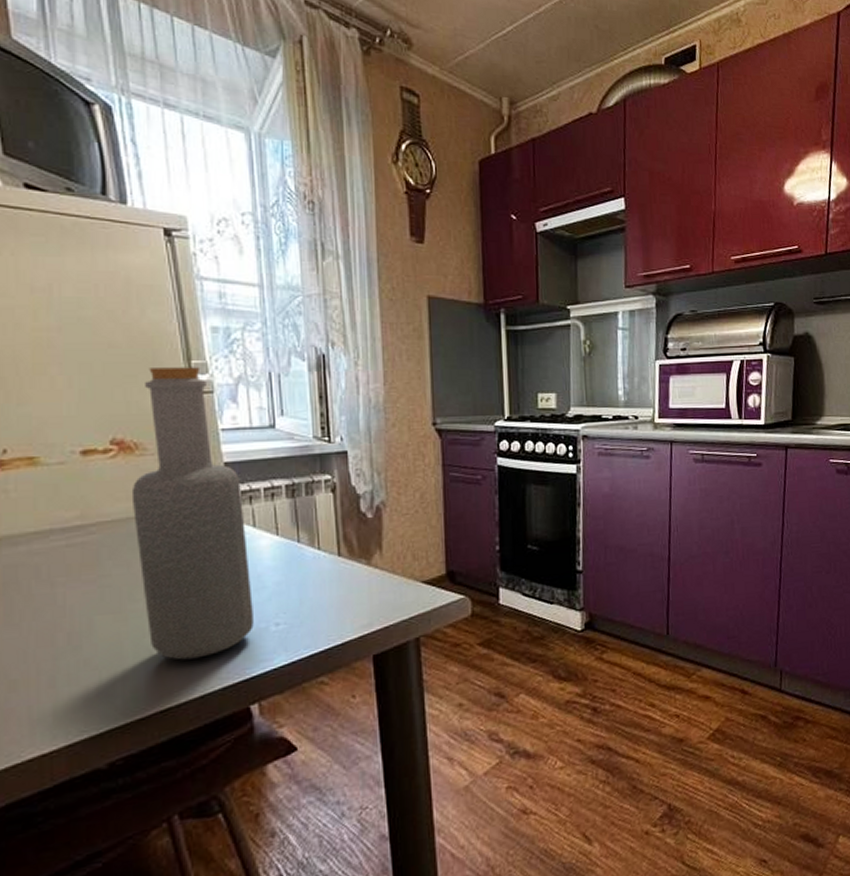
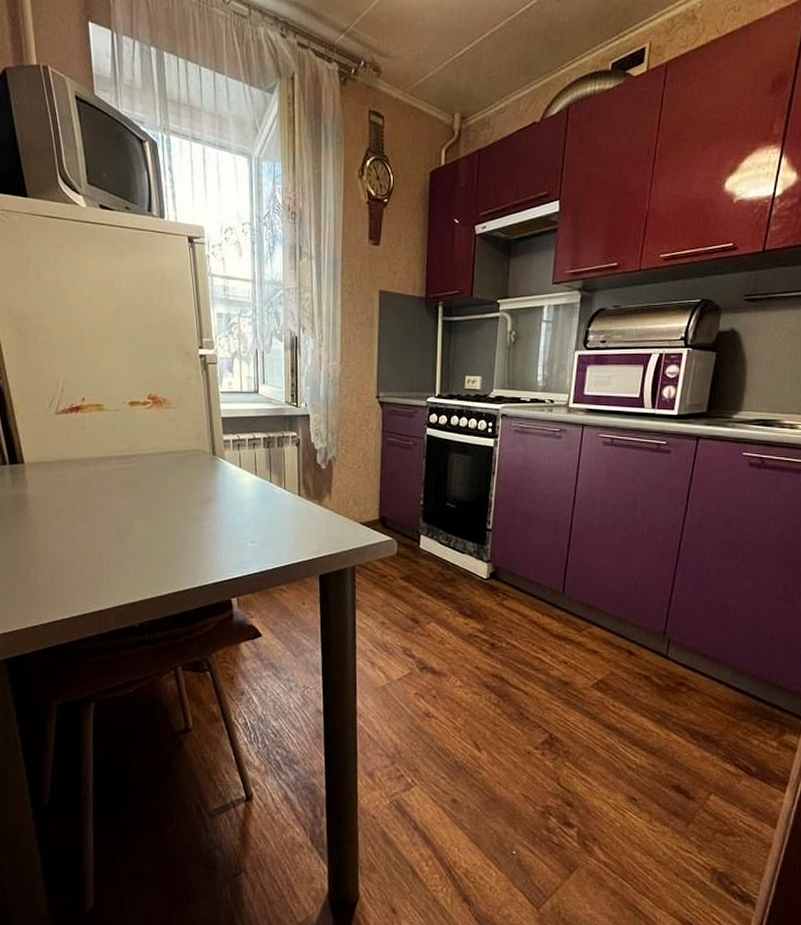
bottle: present [131,367,254,660] -> none [160,343,237,559]

